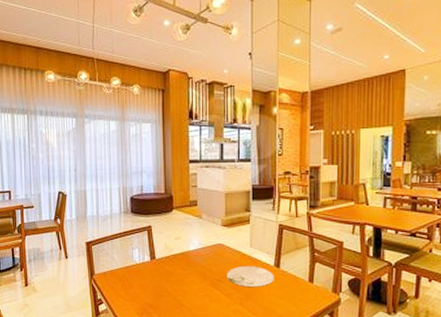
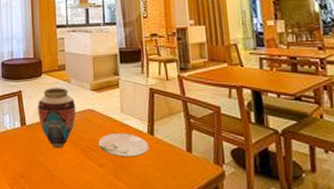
vase: none [167,223,207,281] -> present [37,88,76,149]

